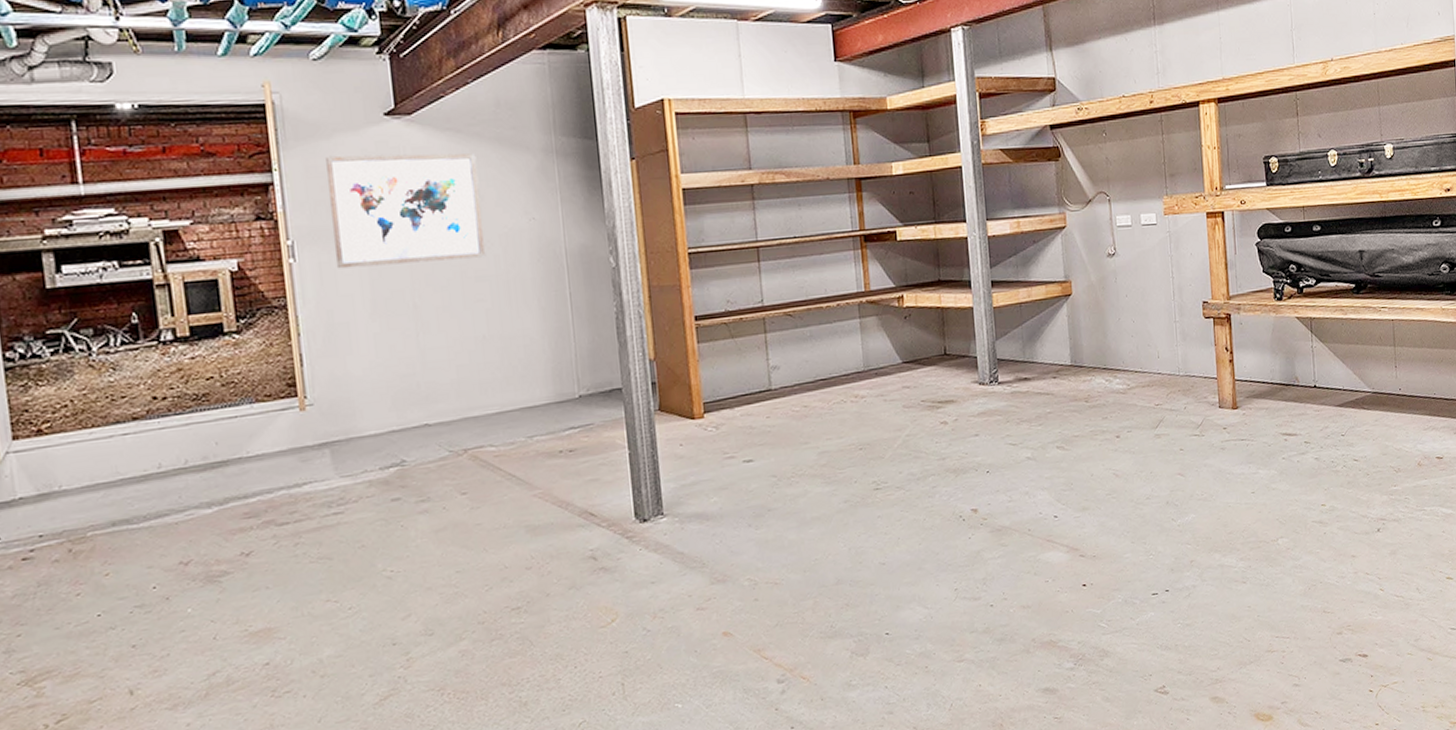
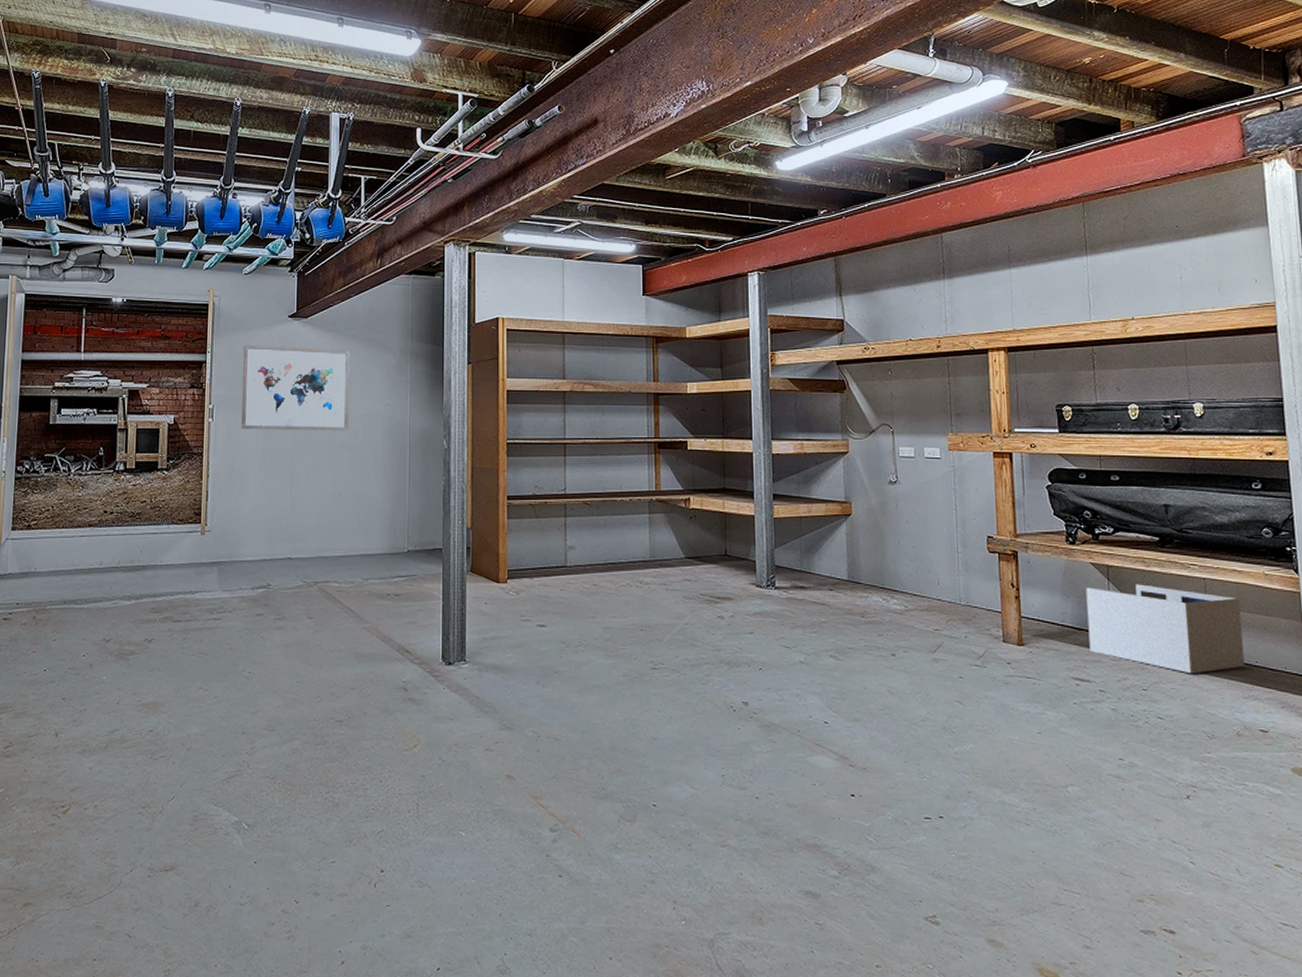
architectural model: none [1292,332,1425,414] -> present [1086,584,1245,674]

